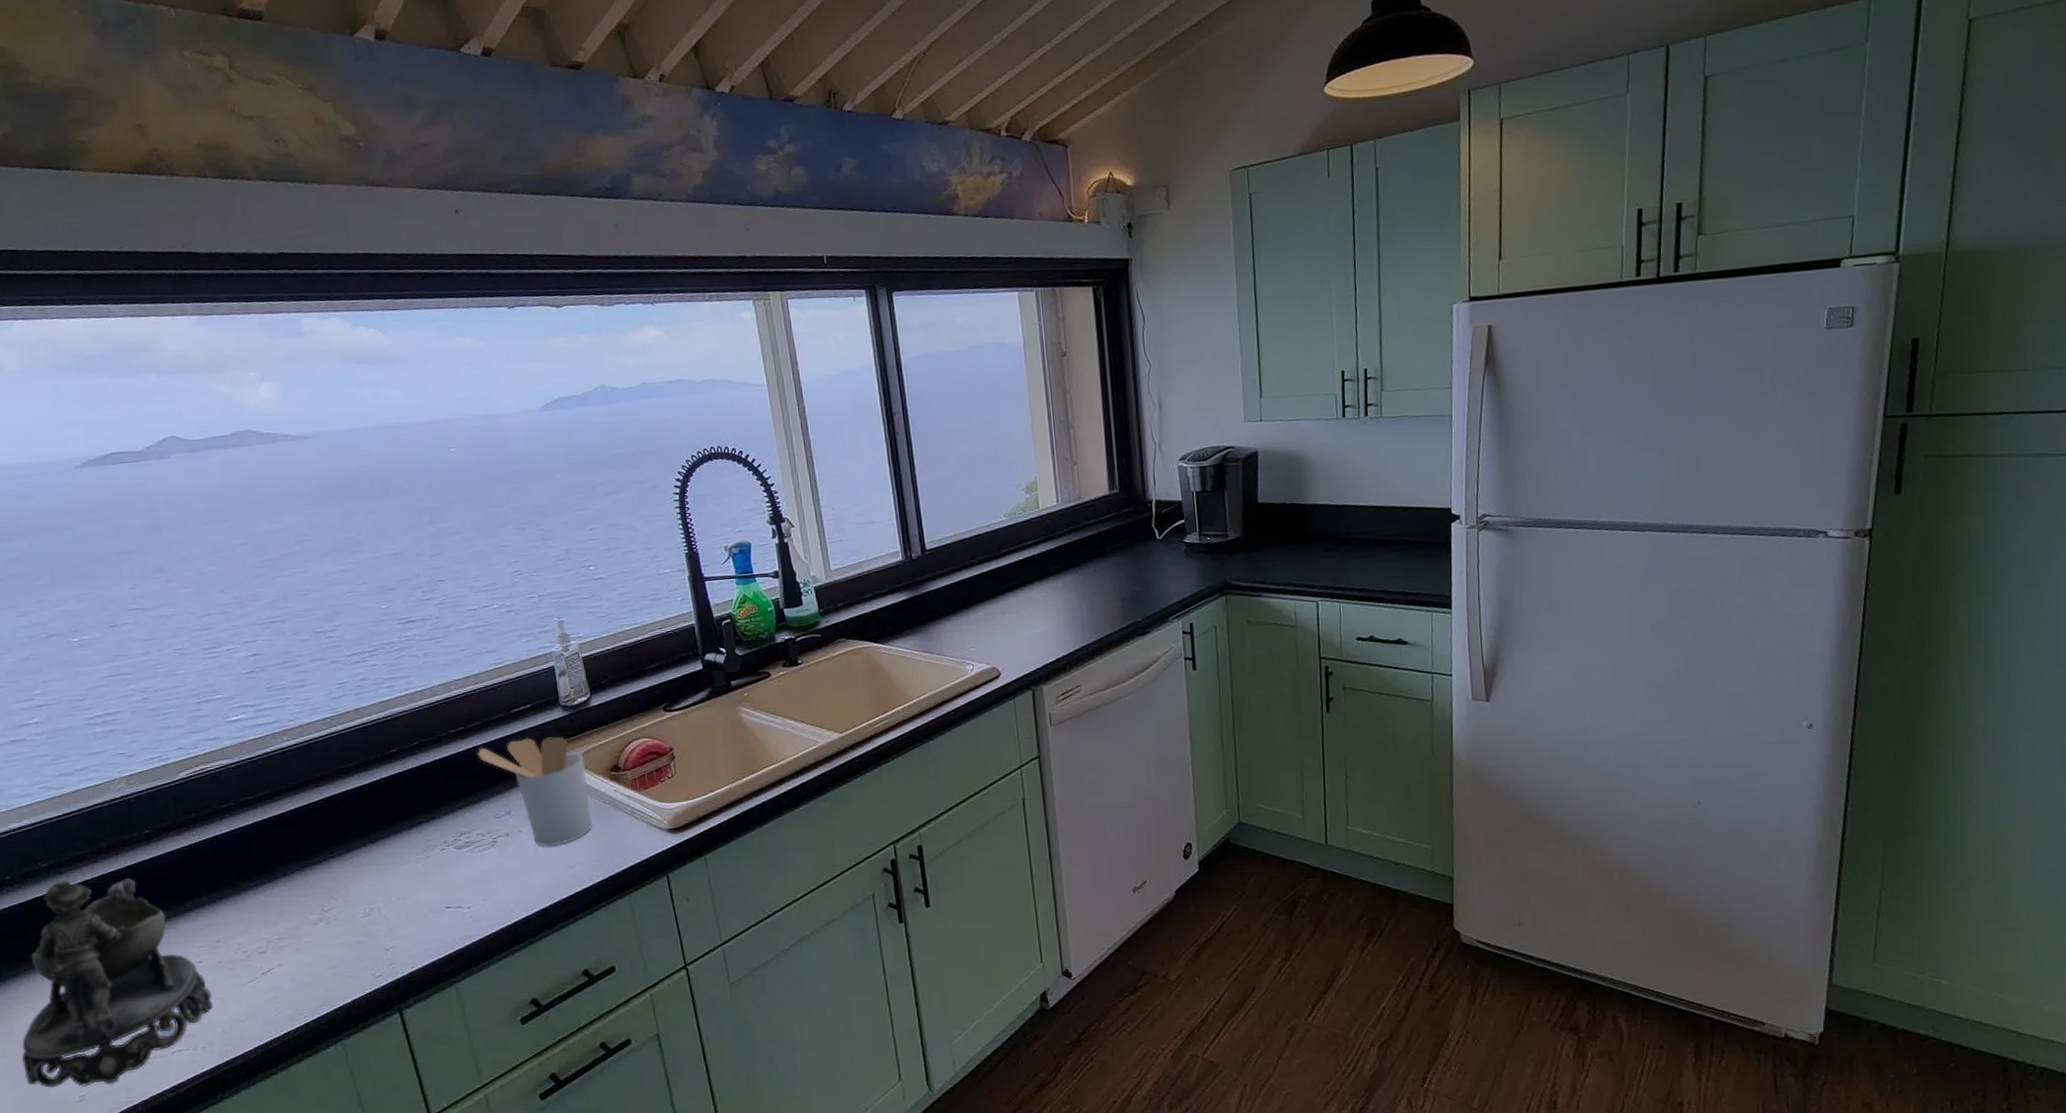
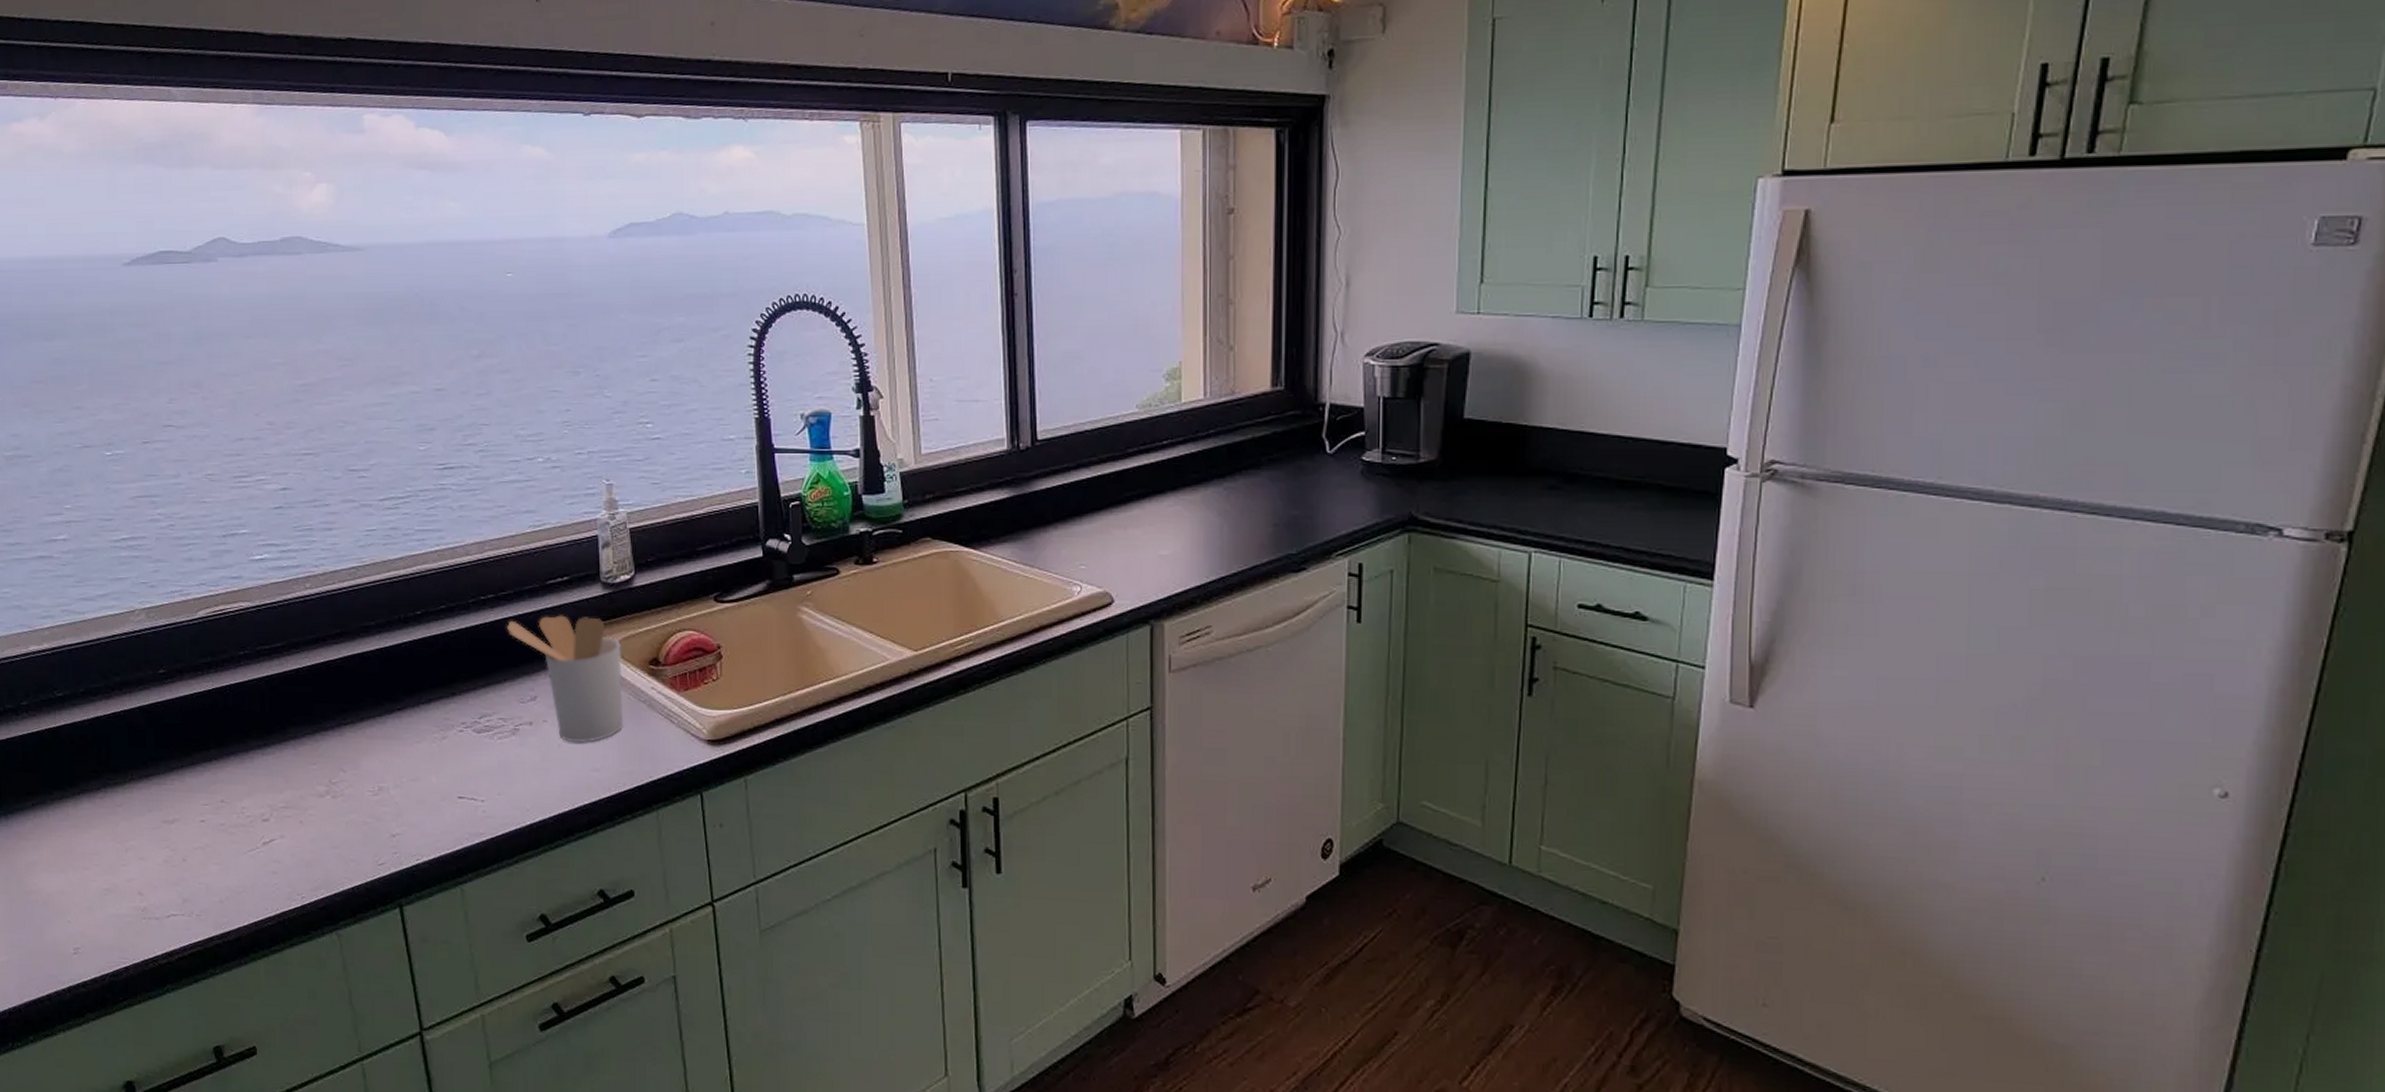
decorative bowl: present [21,878,213,1088] -> none [22,713,212,940]

